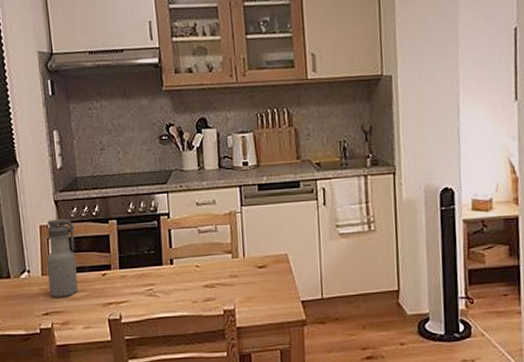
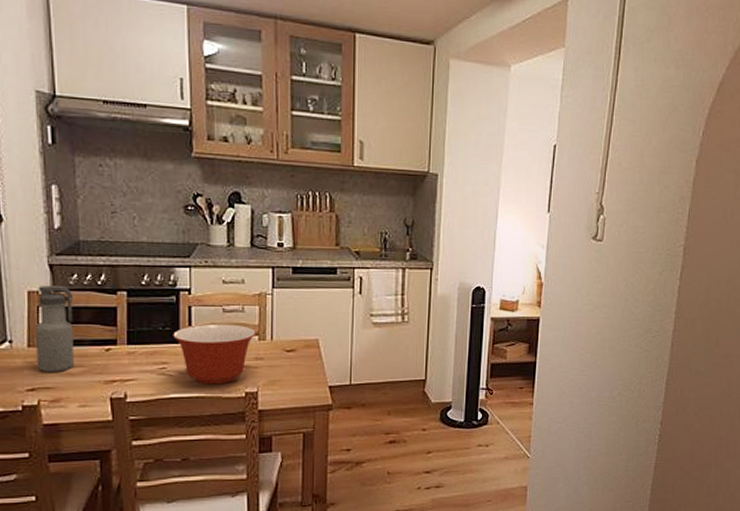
mixing bowl: none [157,244,230,304] -> present [173,324,256,385]

